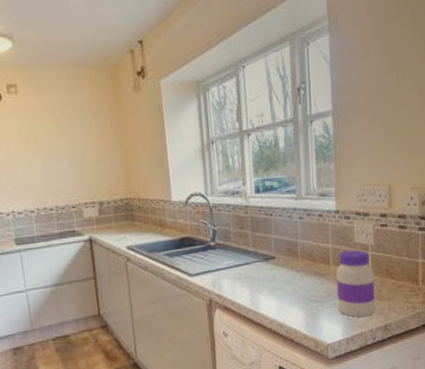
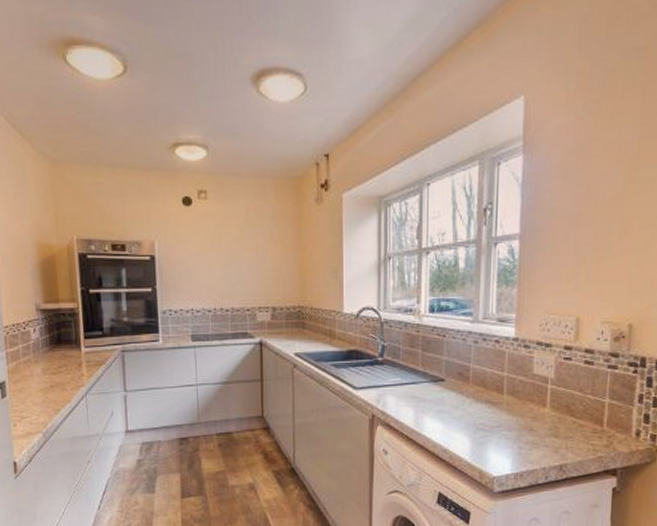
jar: present [336,250,375,318] -> none [508,382,552,454]

